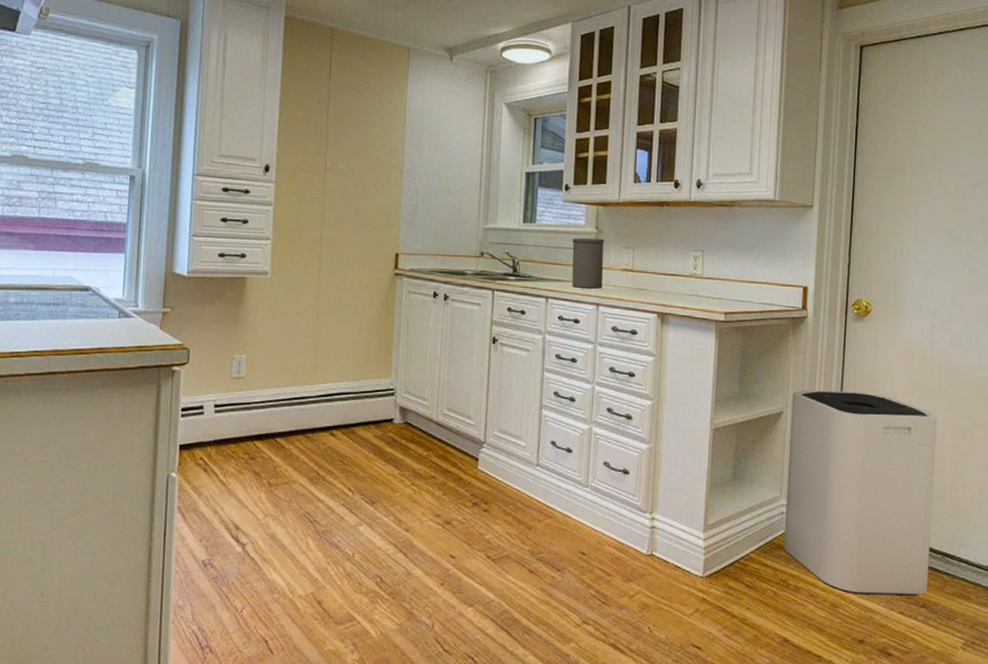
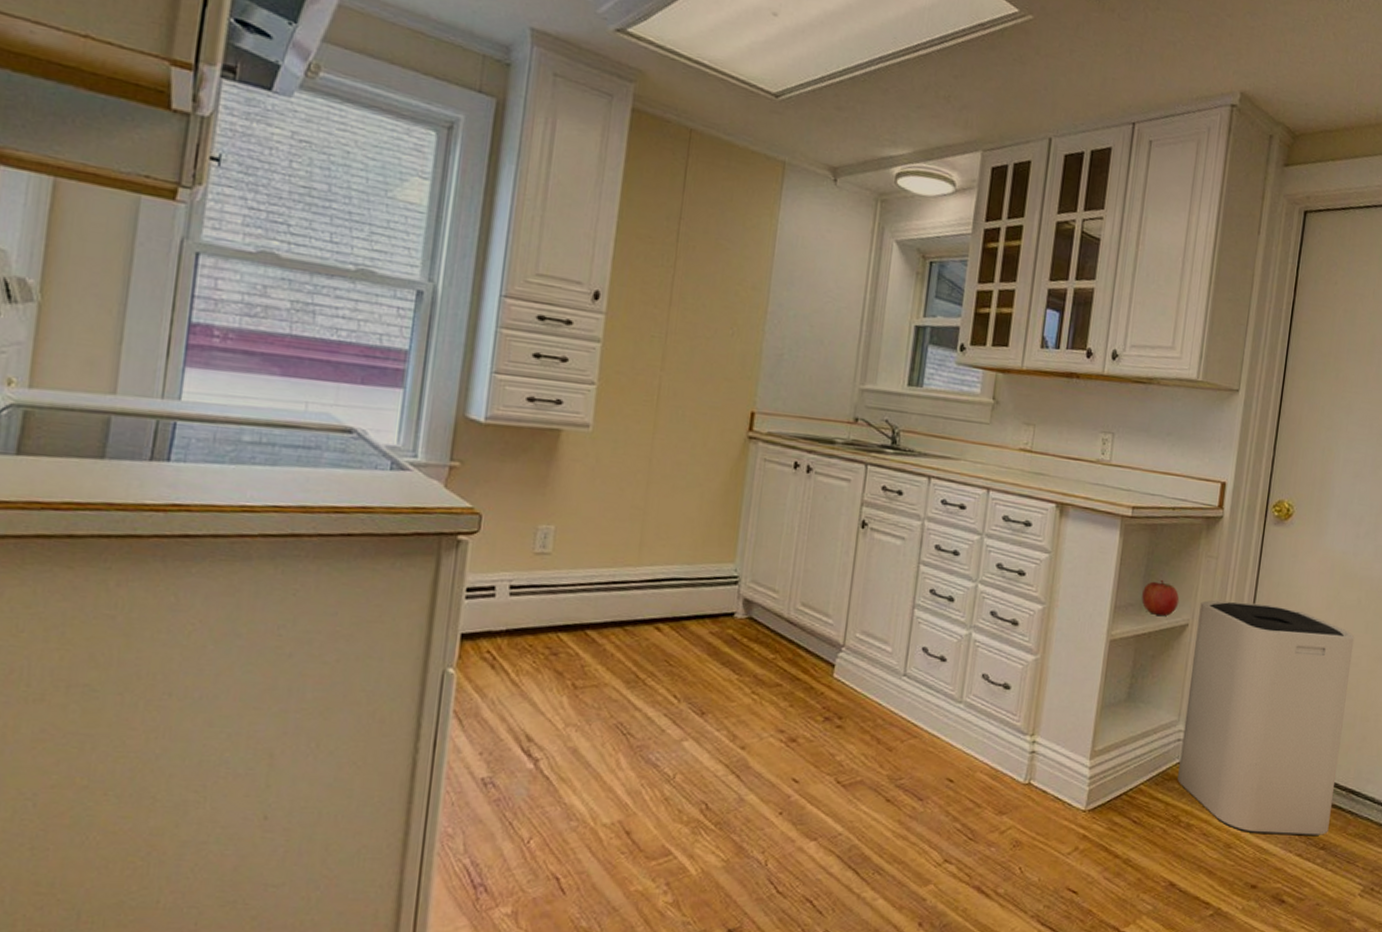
canister: present [572,237,604,289] -> none [960,408,1001,470]
fruit: none [739,374,773,405] -> present [1141,579,1180,616]

